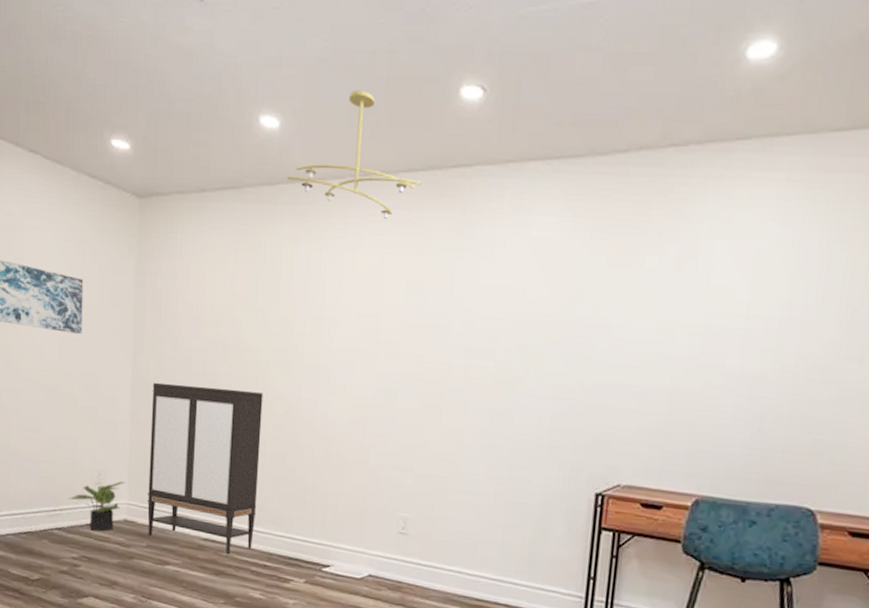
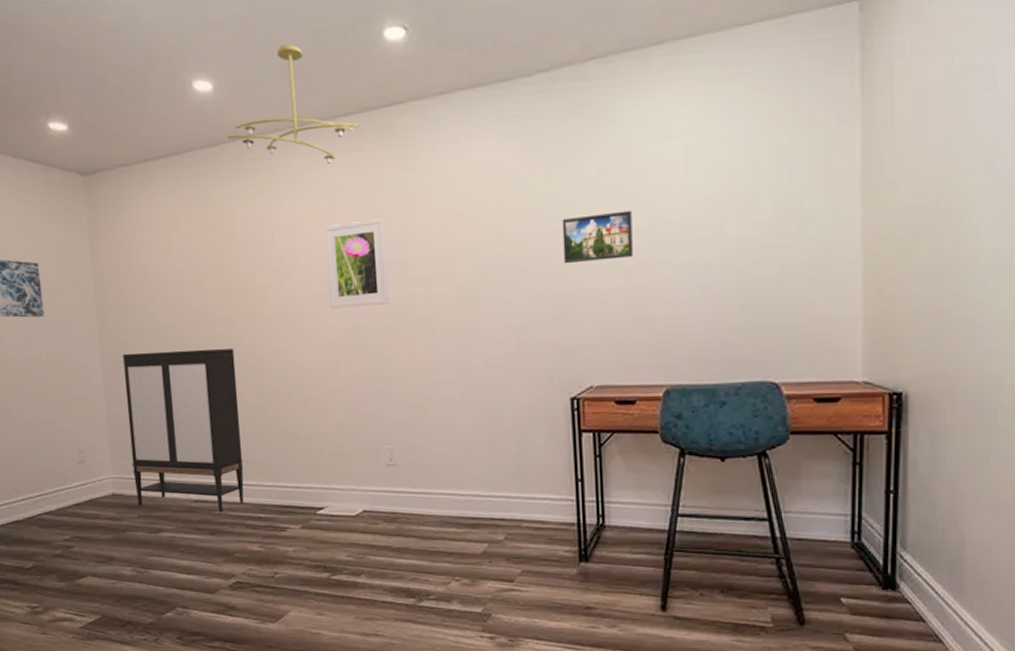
potted plant: present [68,481,126,532] -> none [52,456,109,510]
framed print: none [365,281,433,370] -> present [323,218,389,309]
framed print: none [610,308,689,358] -> present [562,210,633,264]

